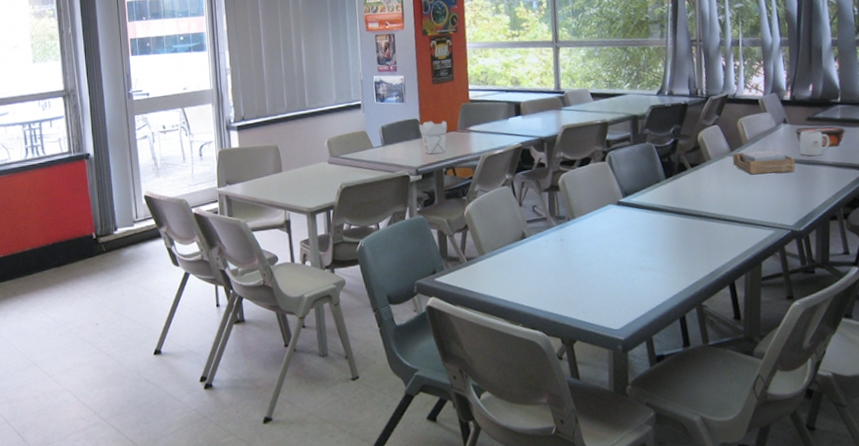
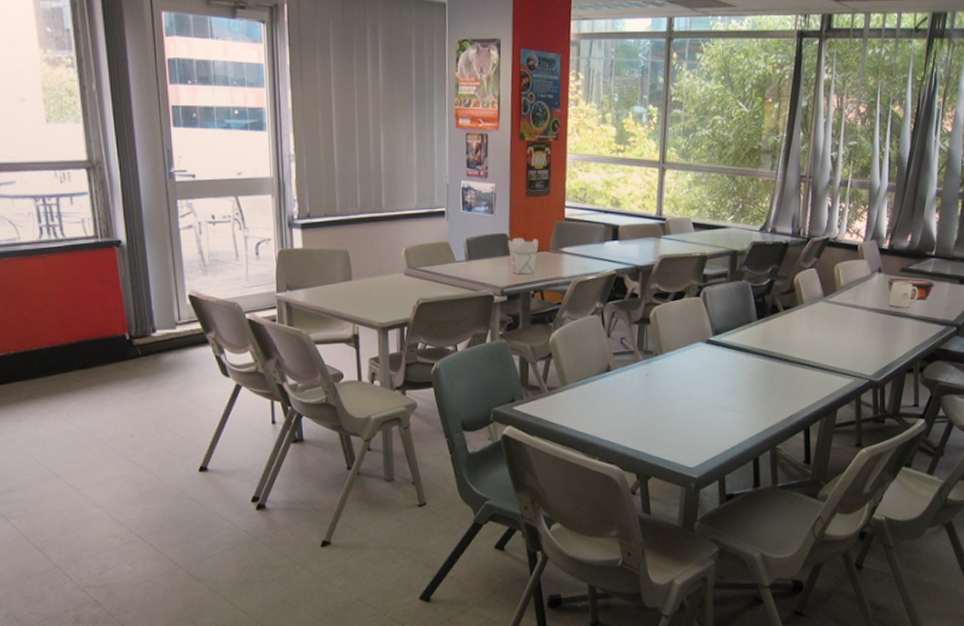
napkin holder: present [732,150,796,175] -> none [824,298,884,322]

